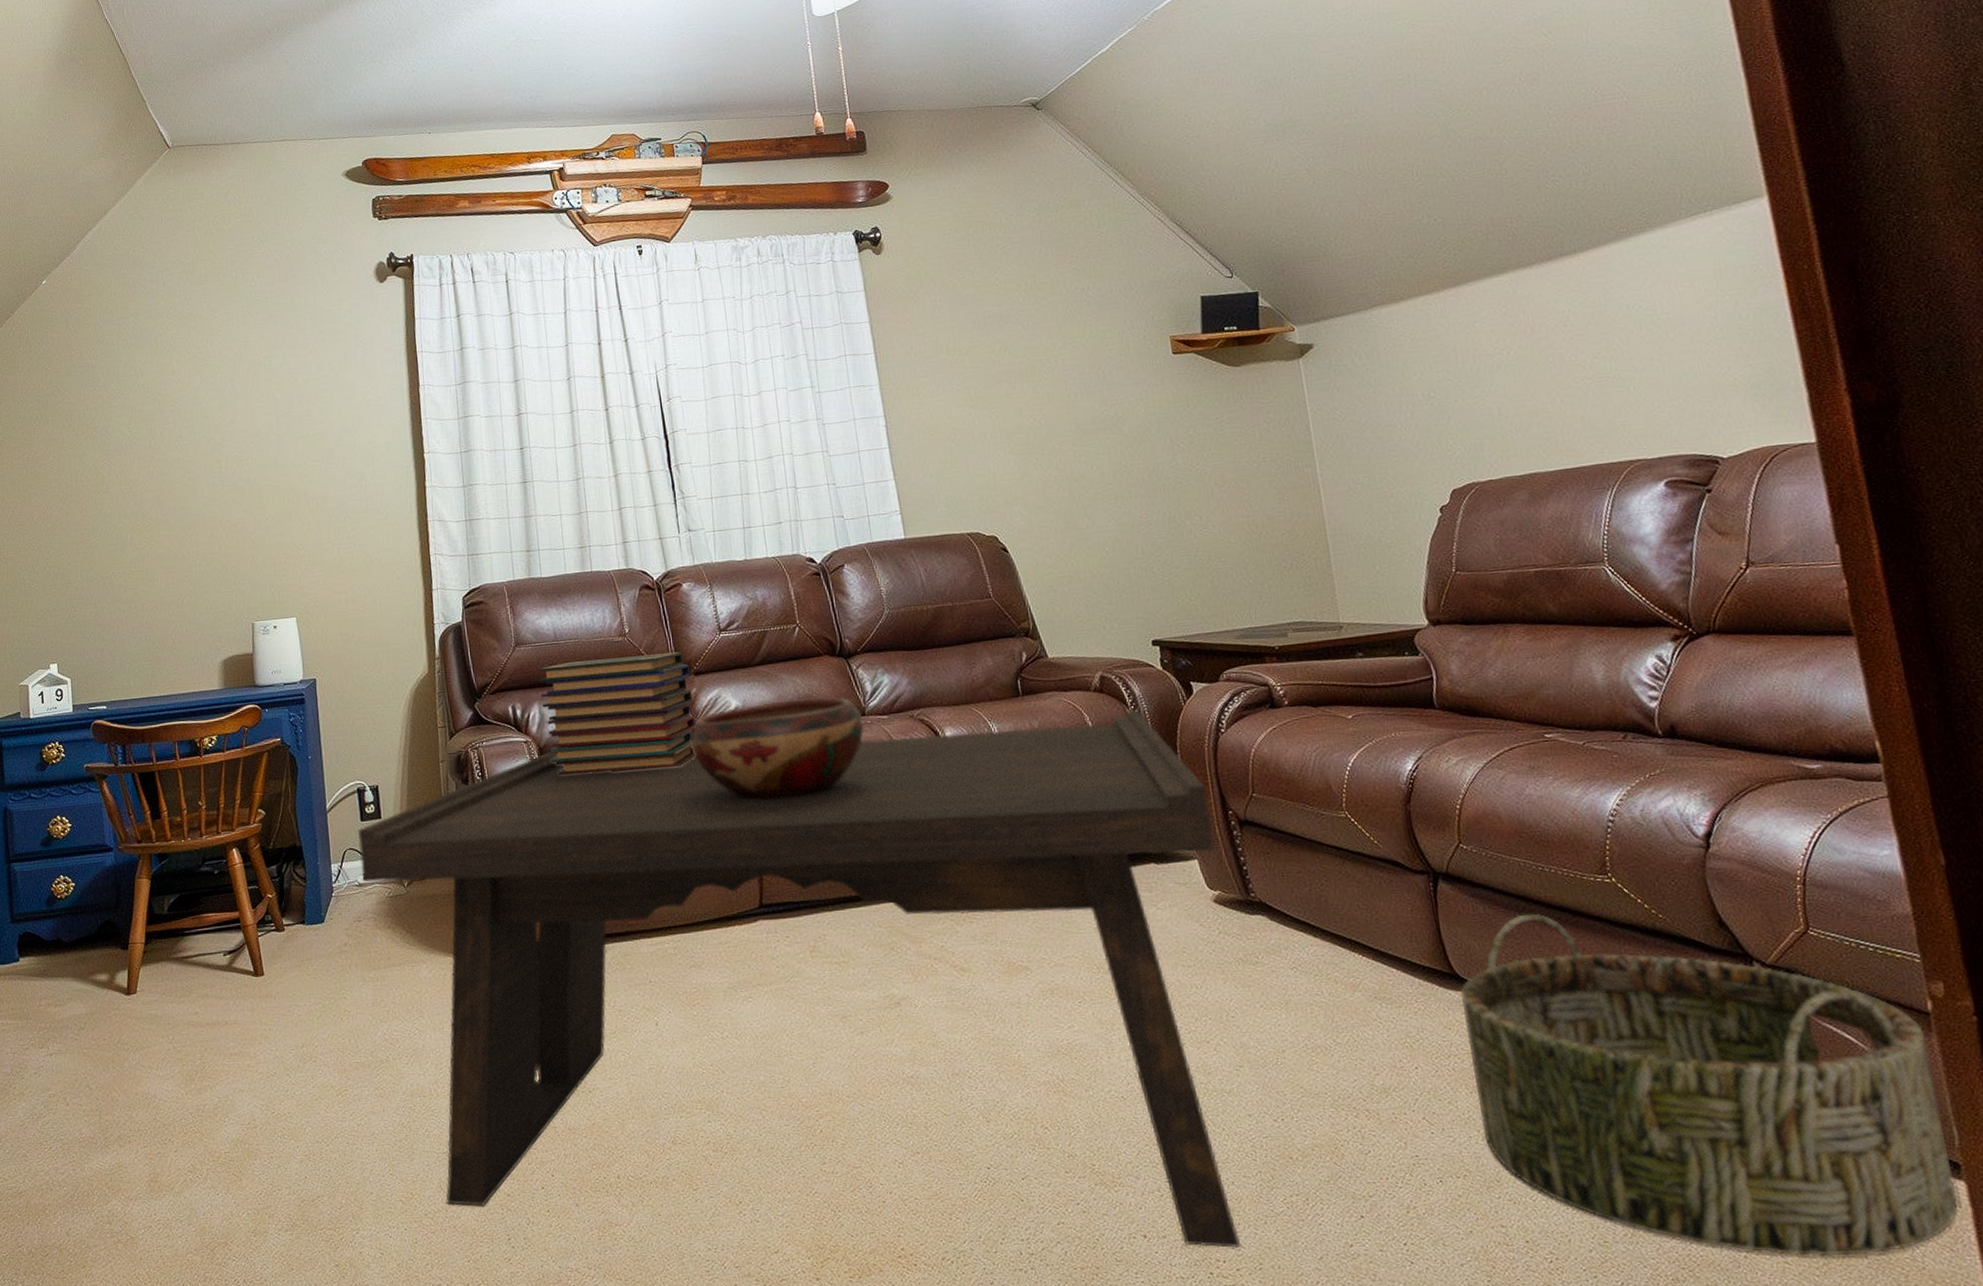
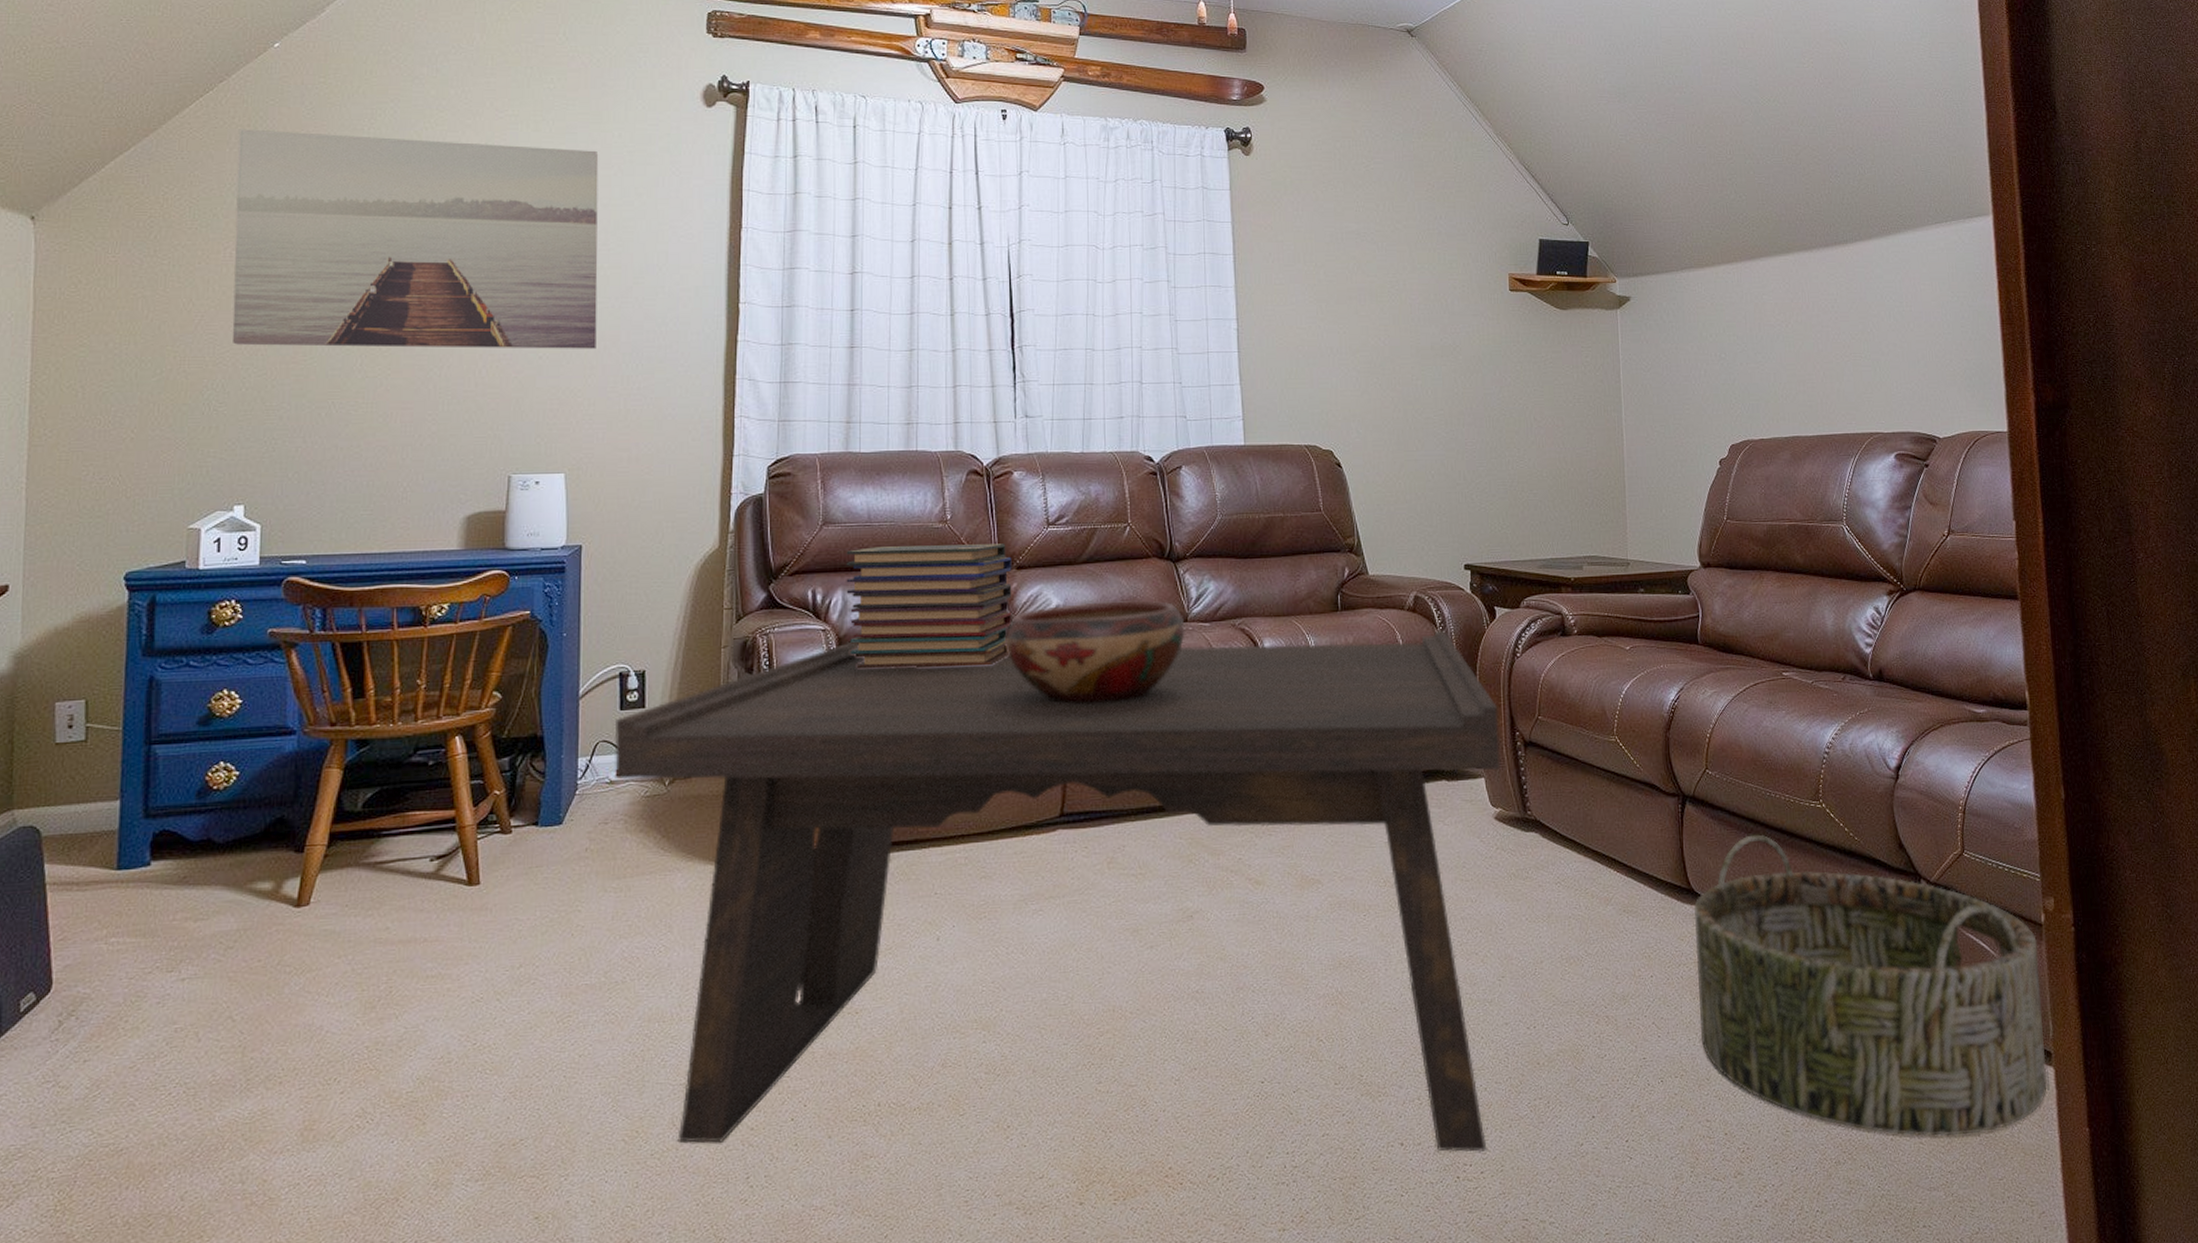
wall art: none [23,334,311,532] -> present [232,129,599,349]

